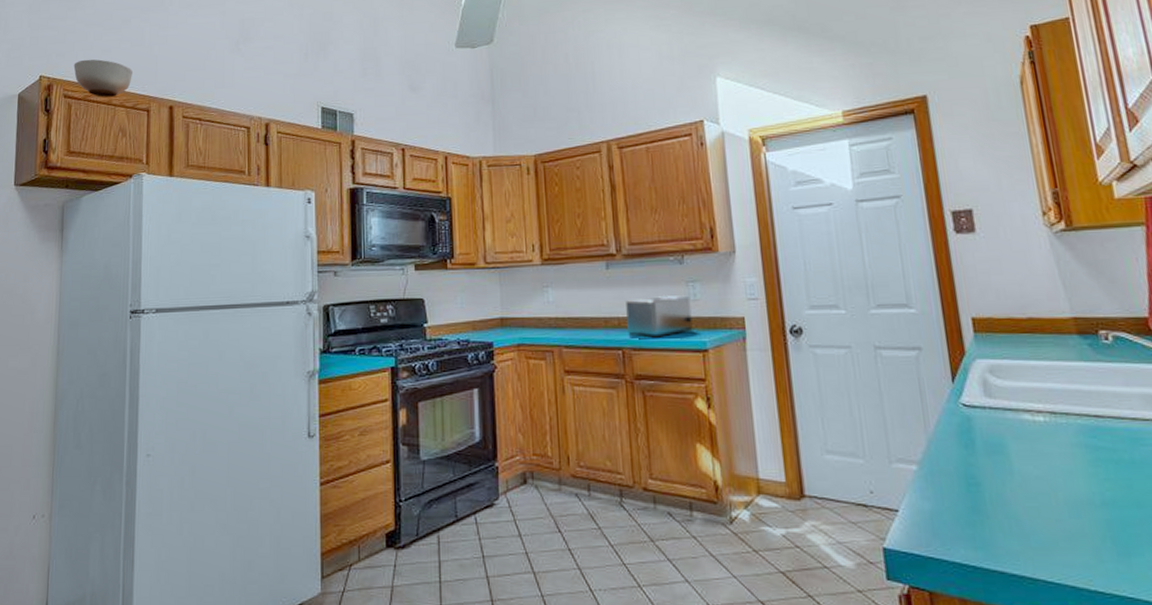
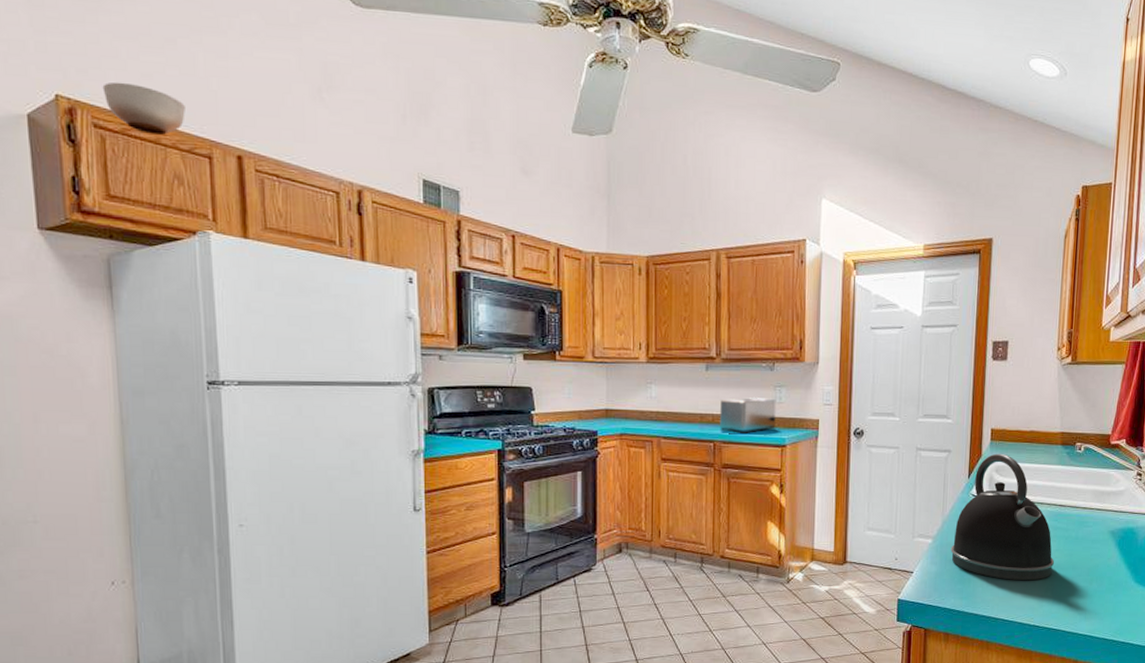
kettle: none [945,349,1107,524] -> present [950,453,1055,581]

